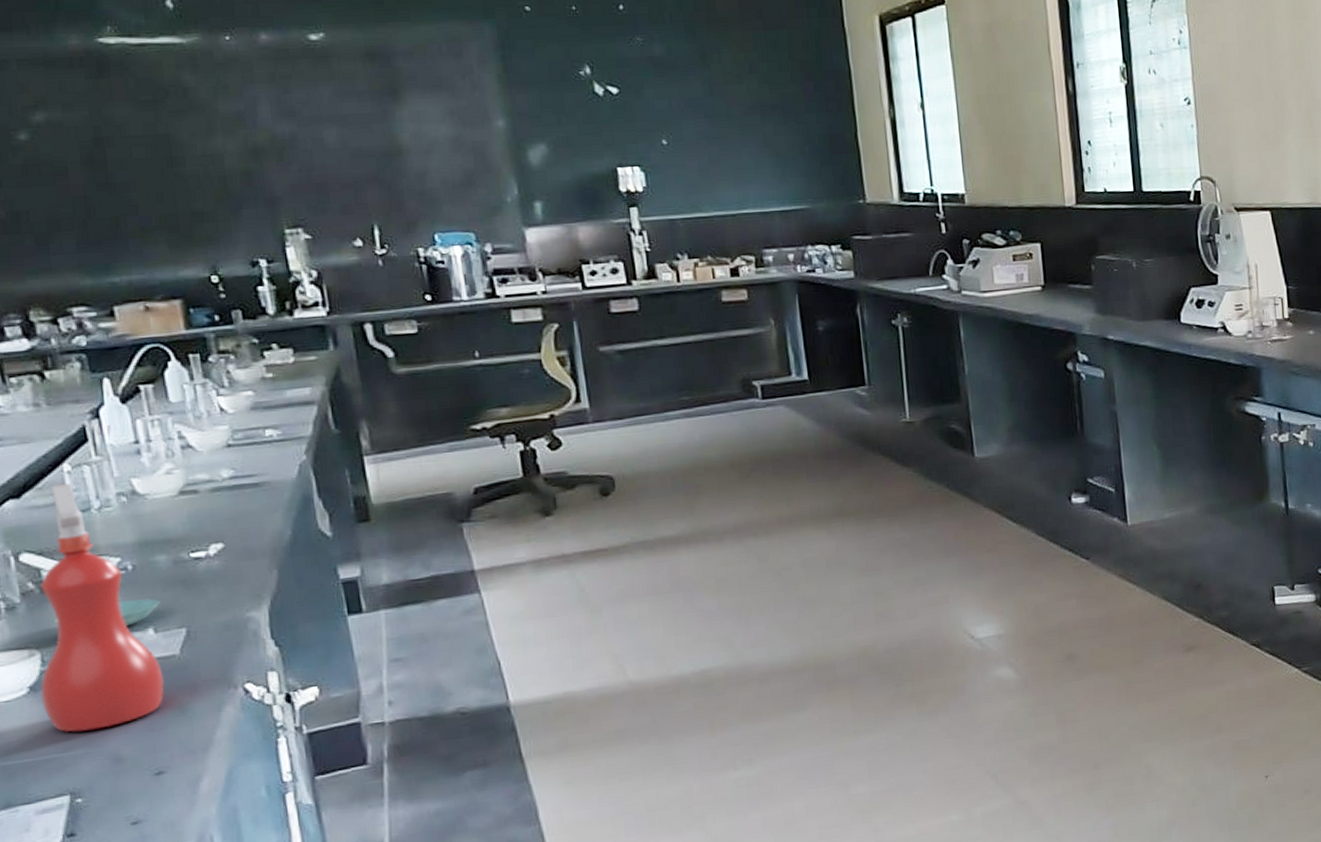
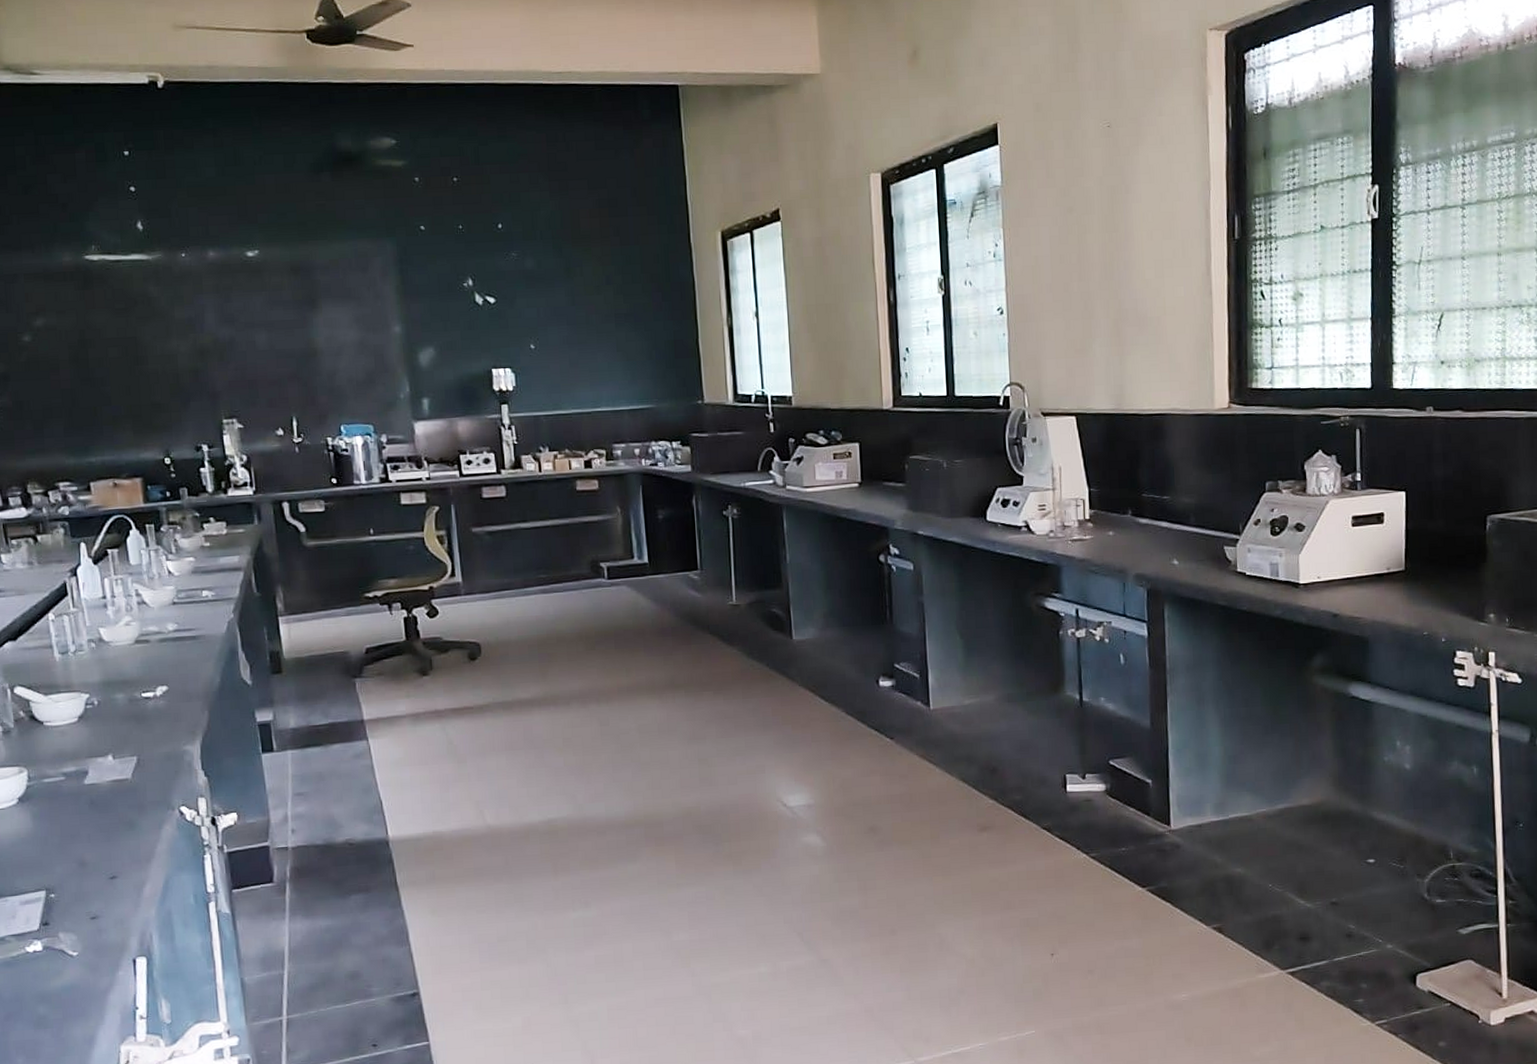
spray bottle: present [40,482,165,732] -> none [26,629,119,838]
saucer: present [54,598,160,627] -> none [38,730,118,753]

